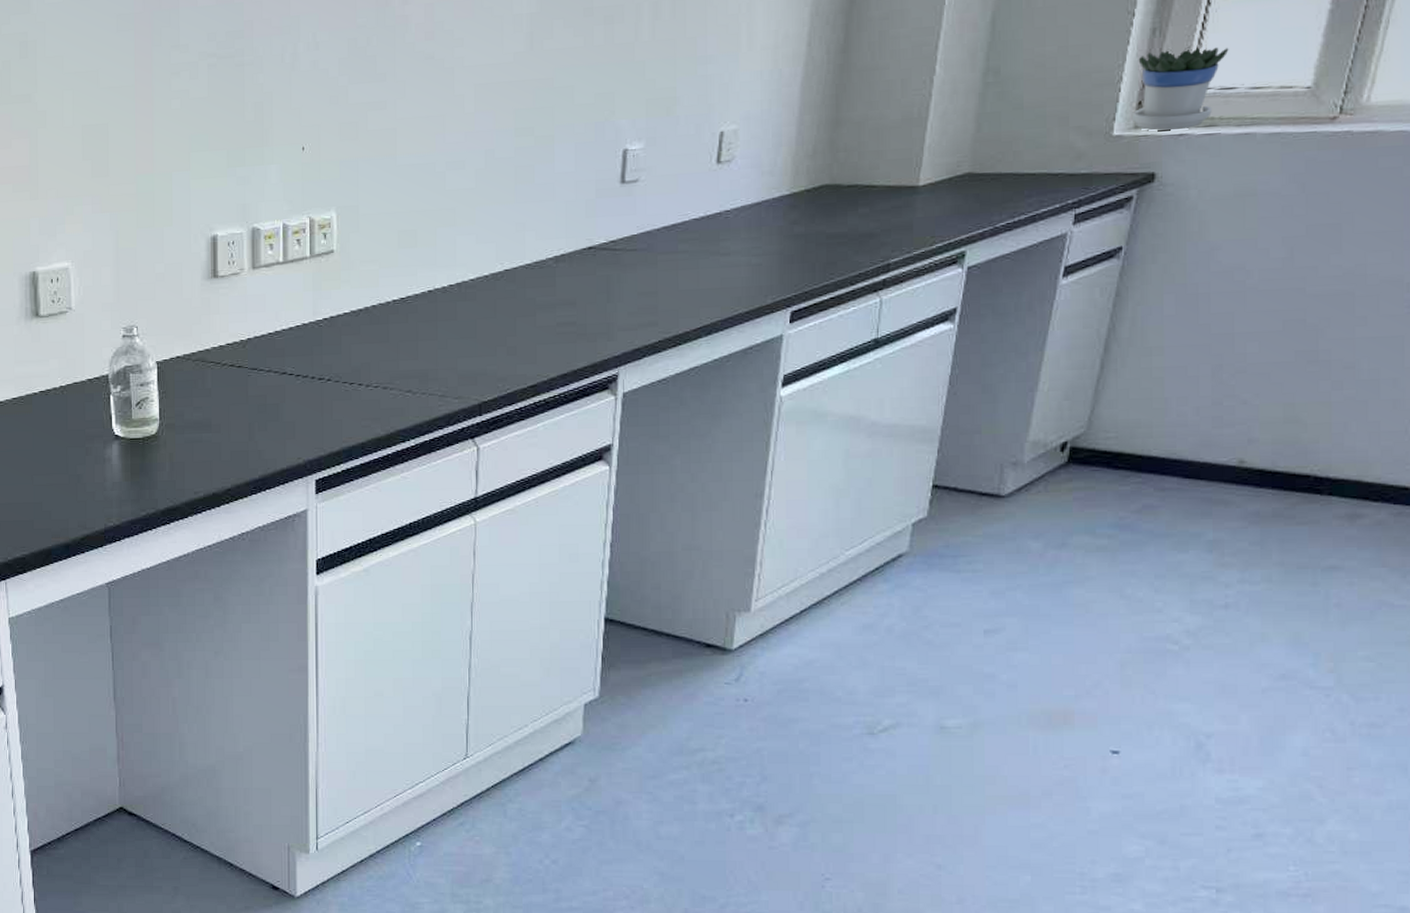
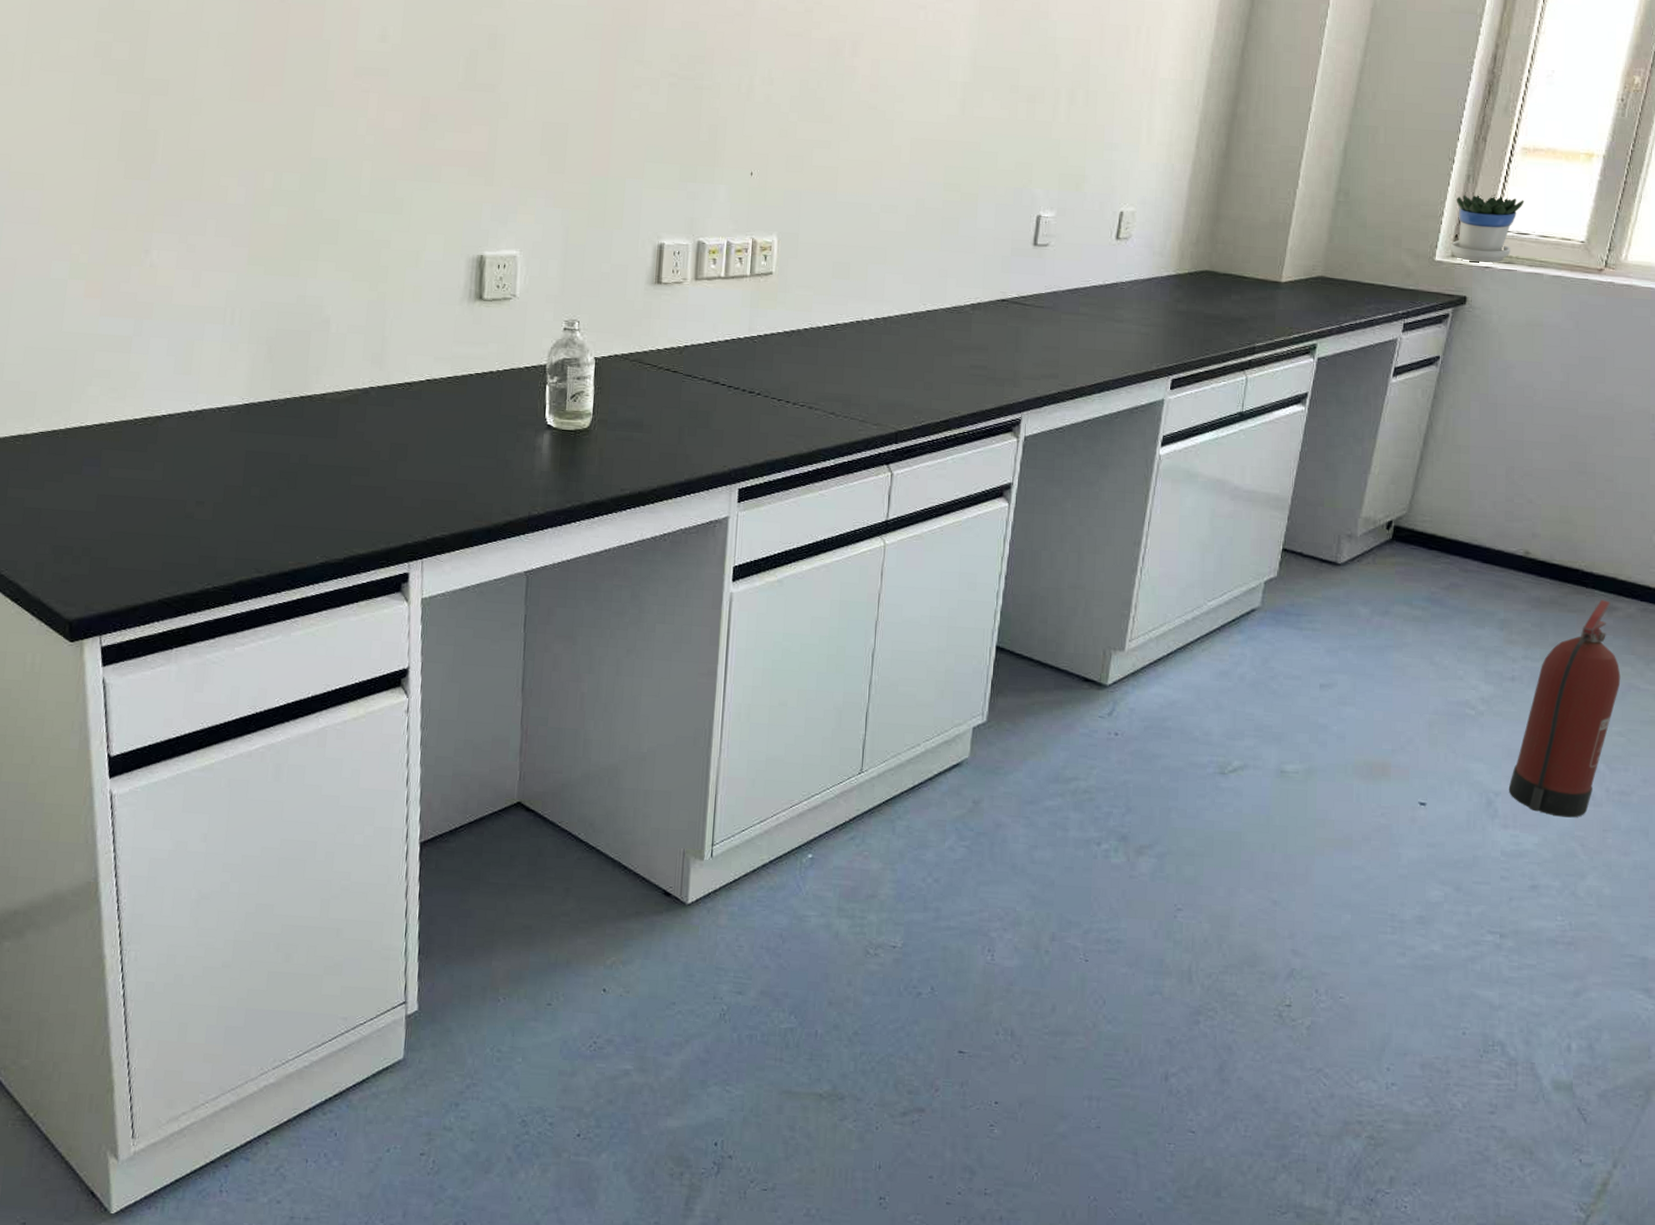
fire extinguisher: none [1223,507,1368,757] -> present [1508,600,1621,818]

